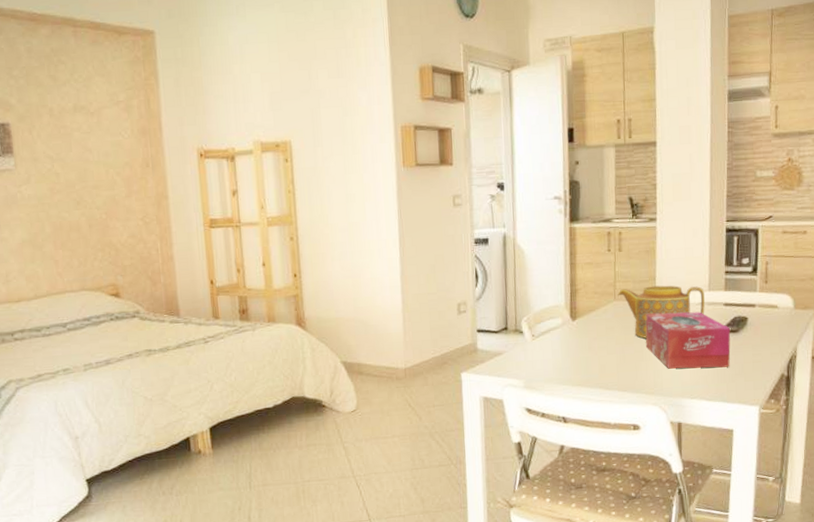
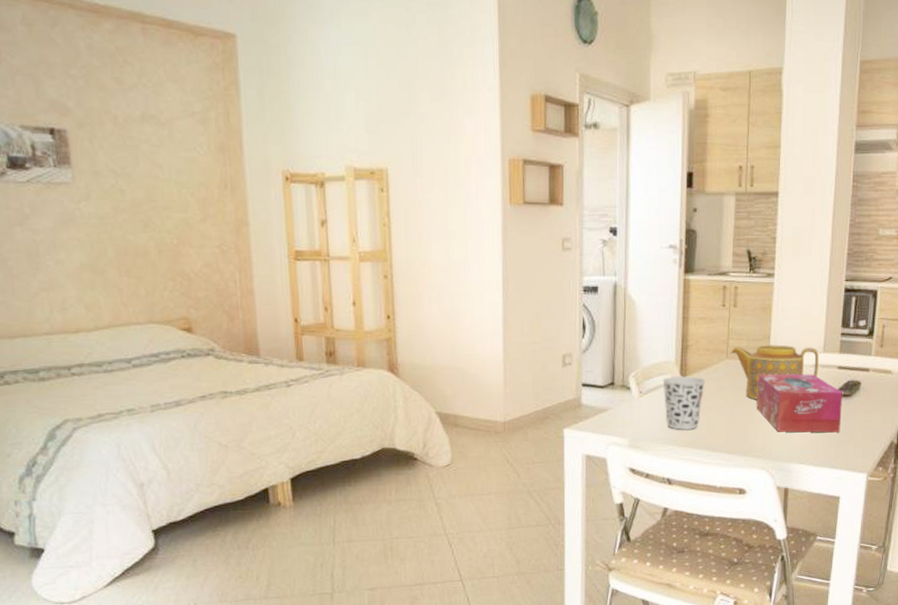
cup: none [553,318,595,371] -> present [662,375,705,431]

